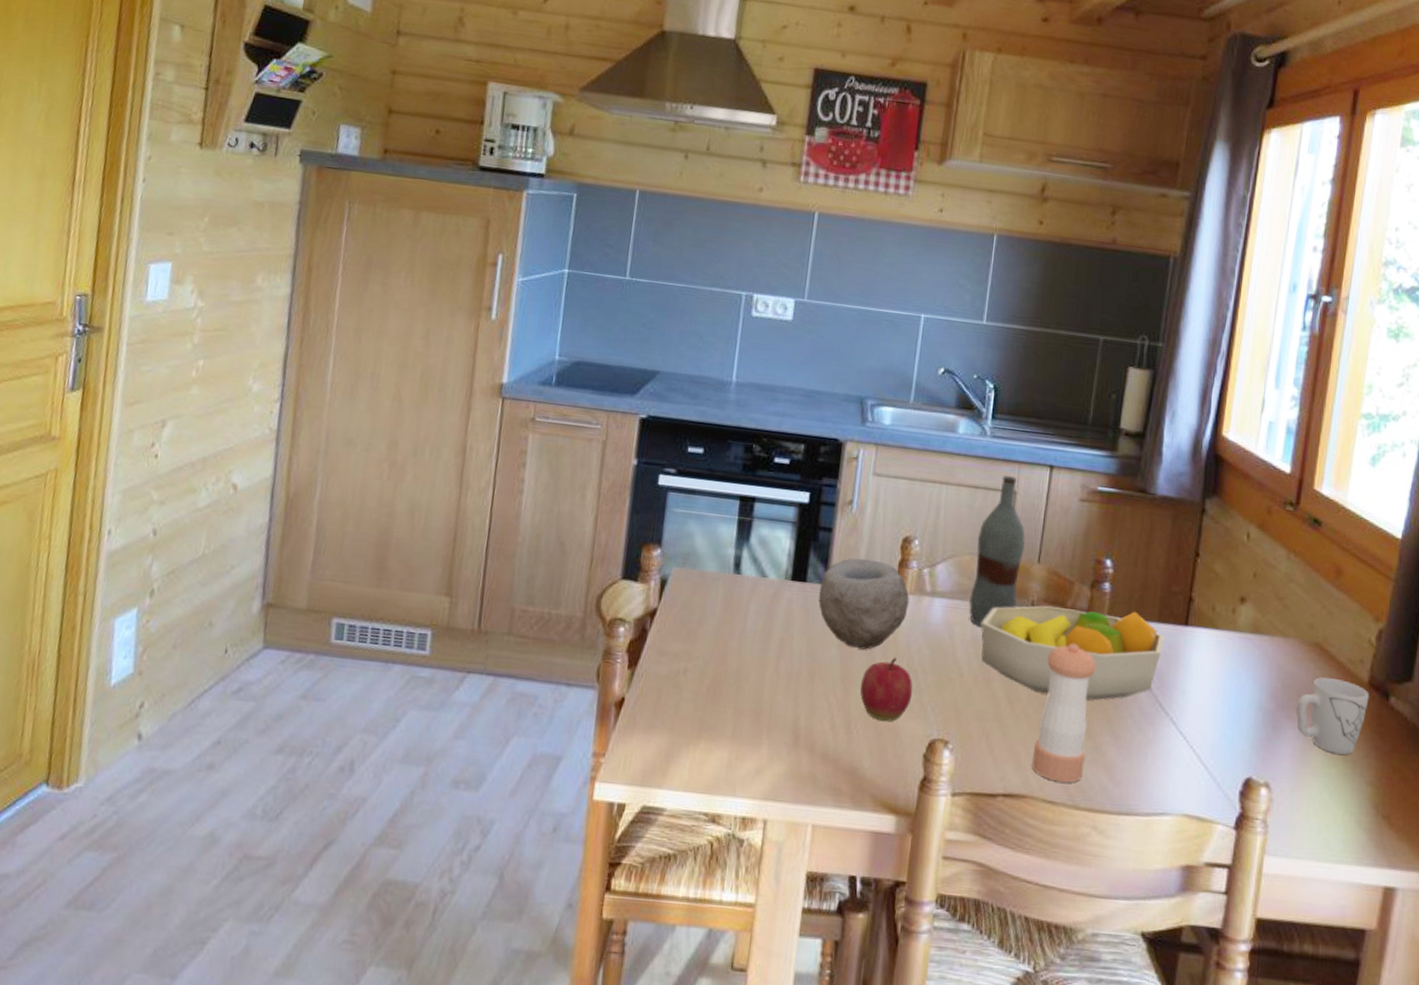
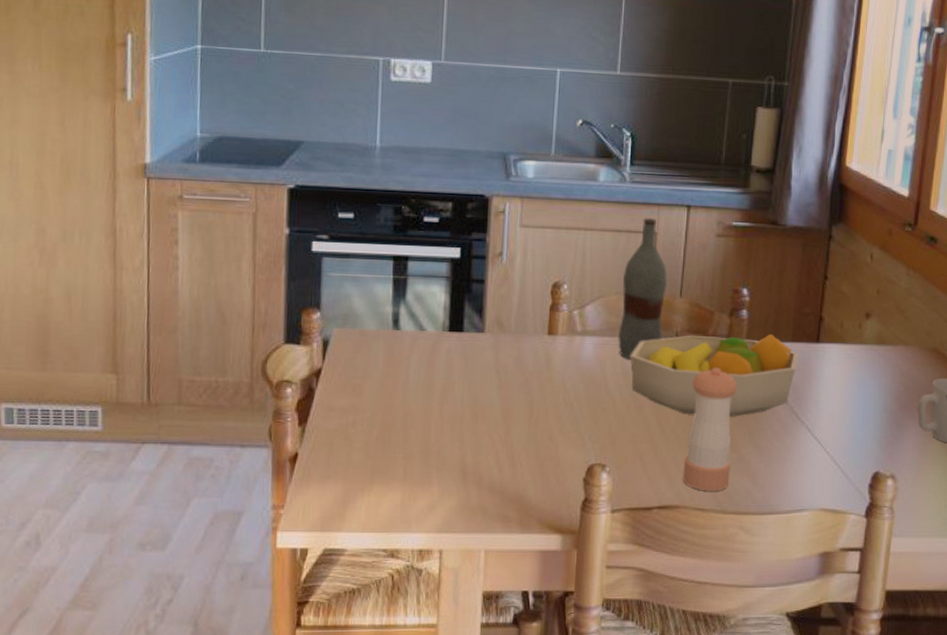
bowl: present [818,557,910,650] -> none [476,305,562,389]
apple: present [860,657,913,721] -> none [520,394,570,452]

